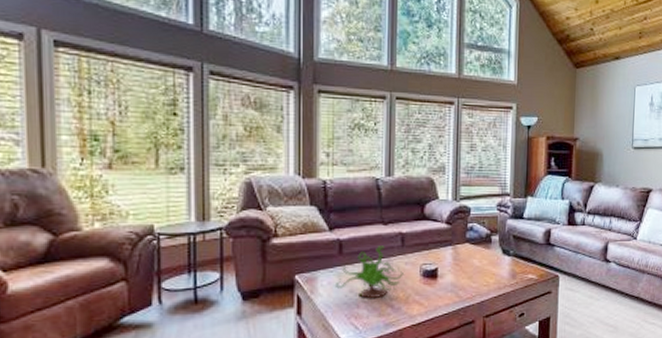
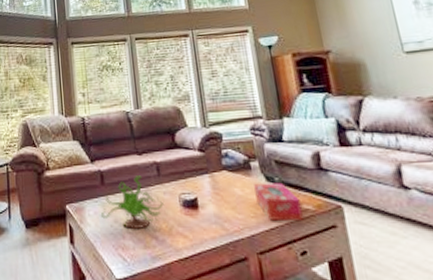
tissue box: none [491,255,527,289] -> present [254,182,303,222]

